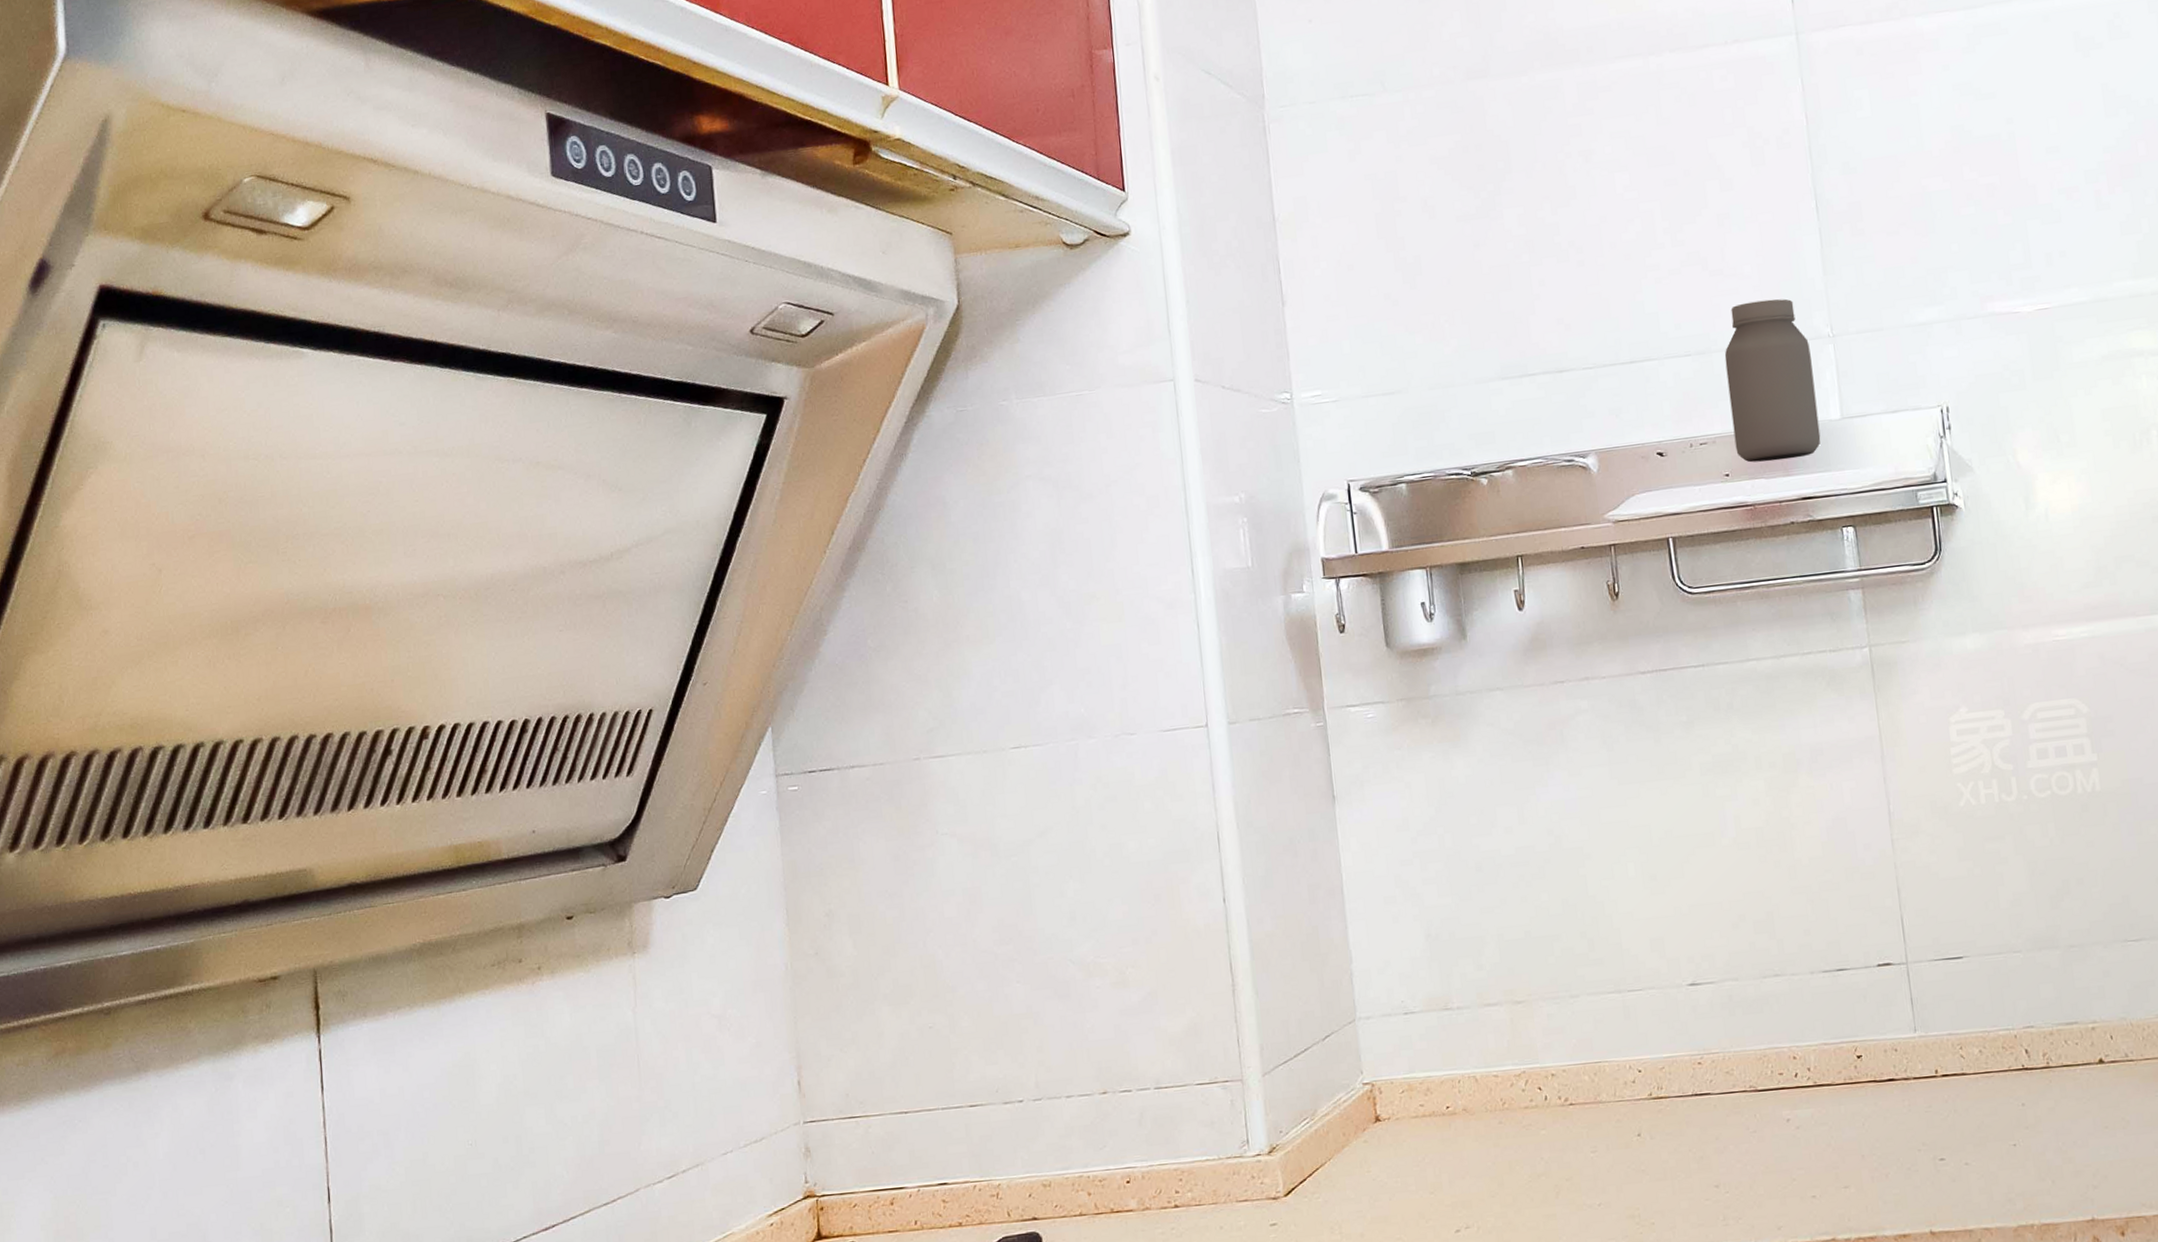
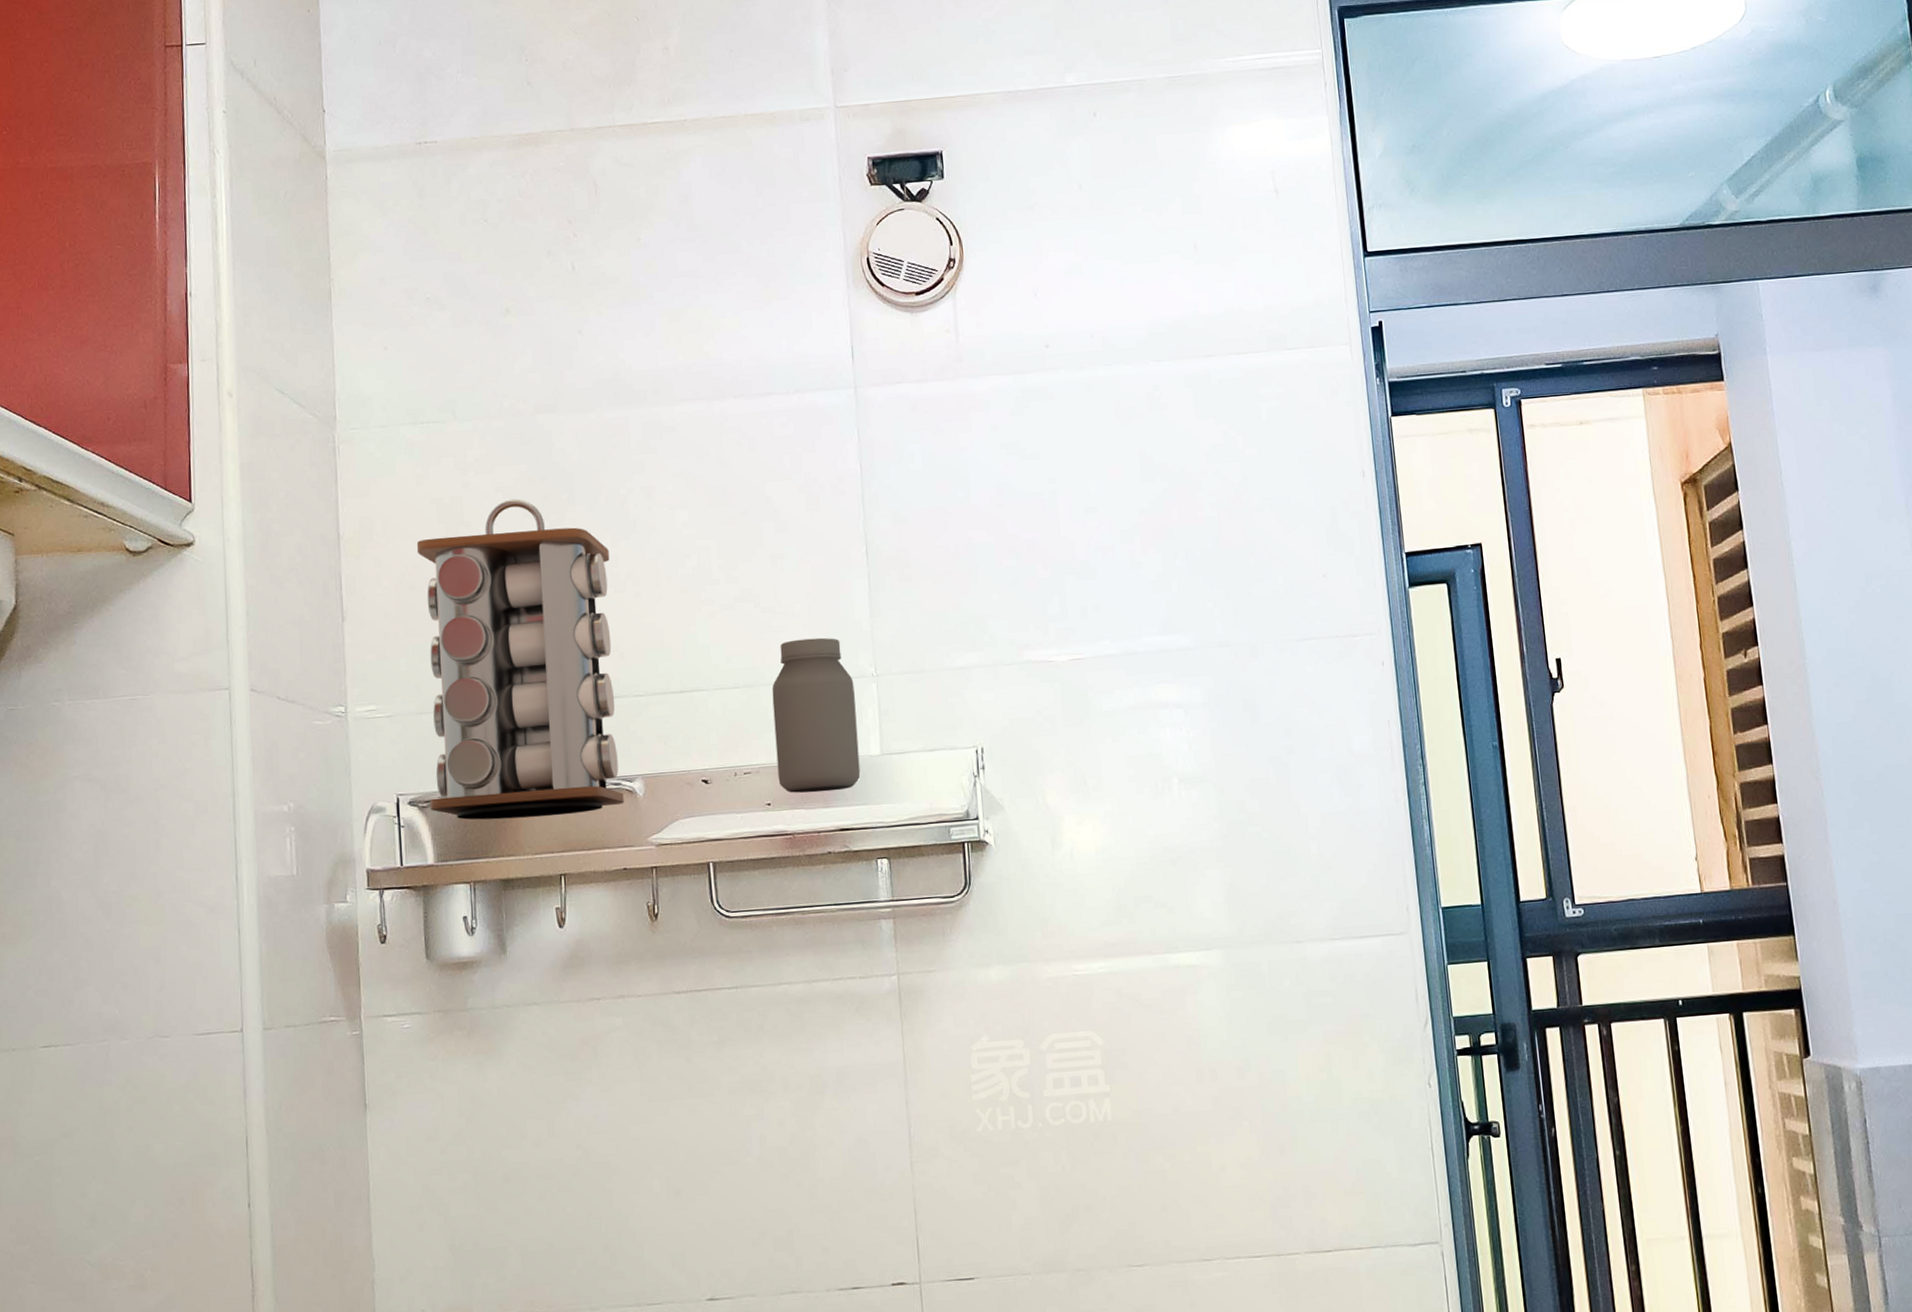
spice rack: none [1352,170,1578,504] -> present [416,498,624,820]

